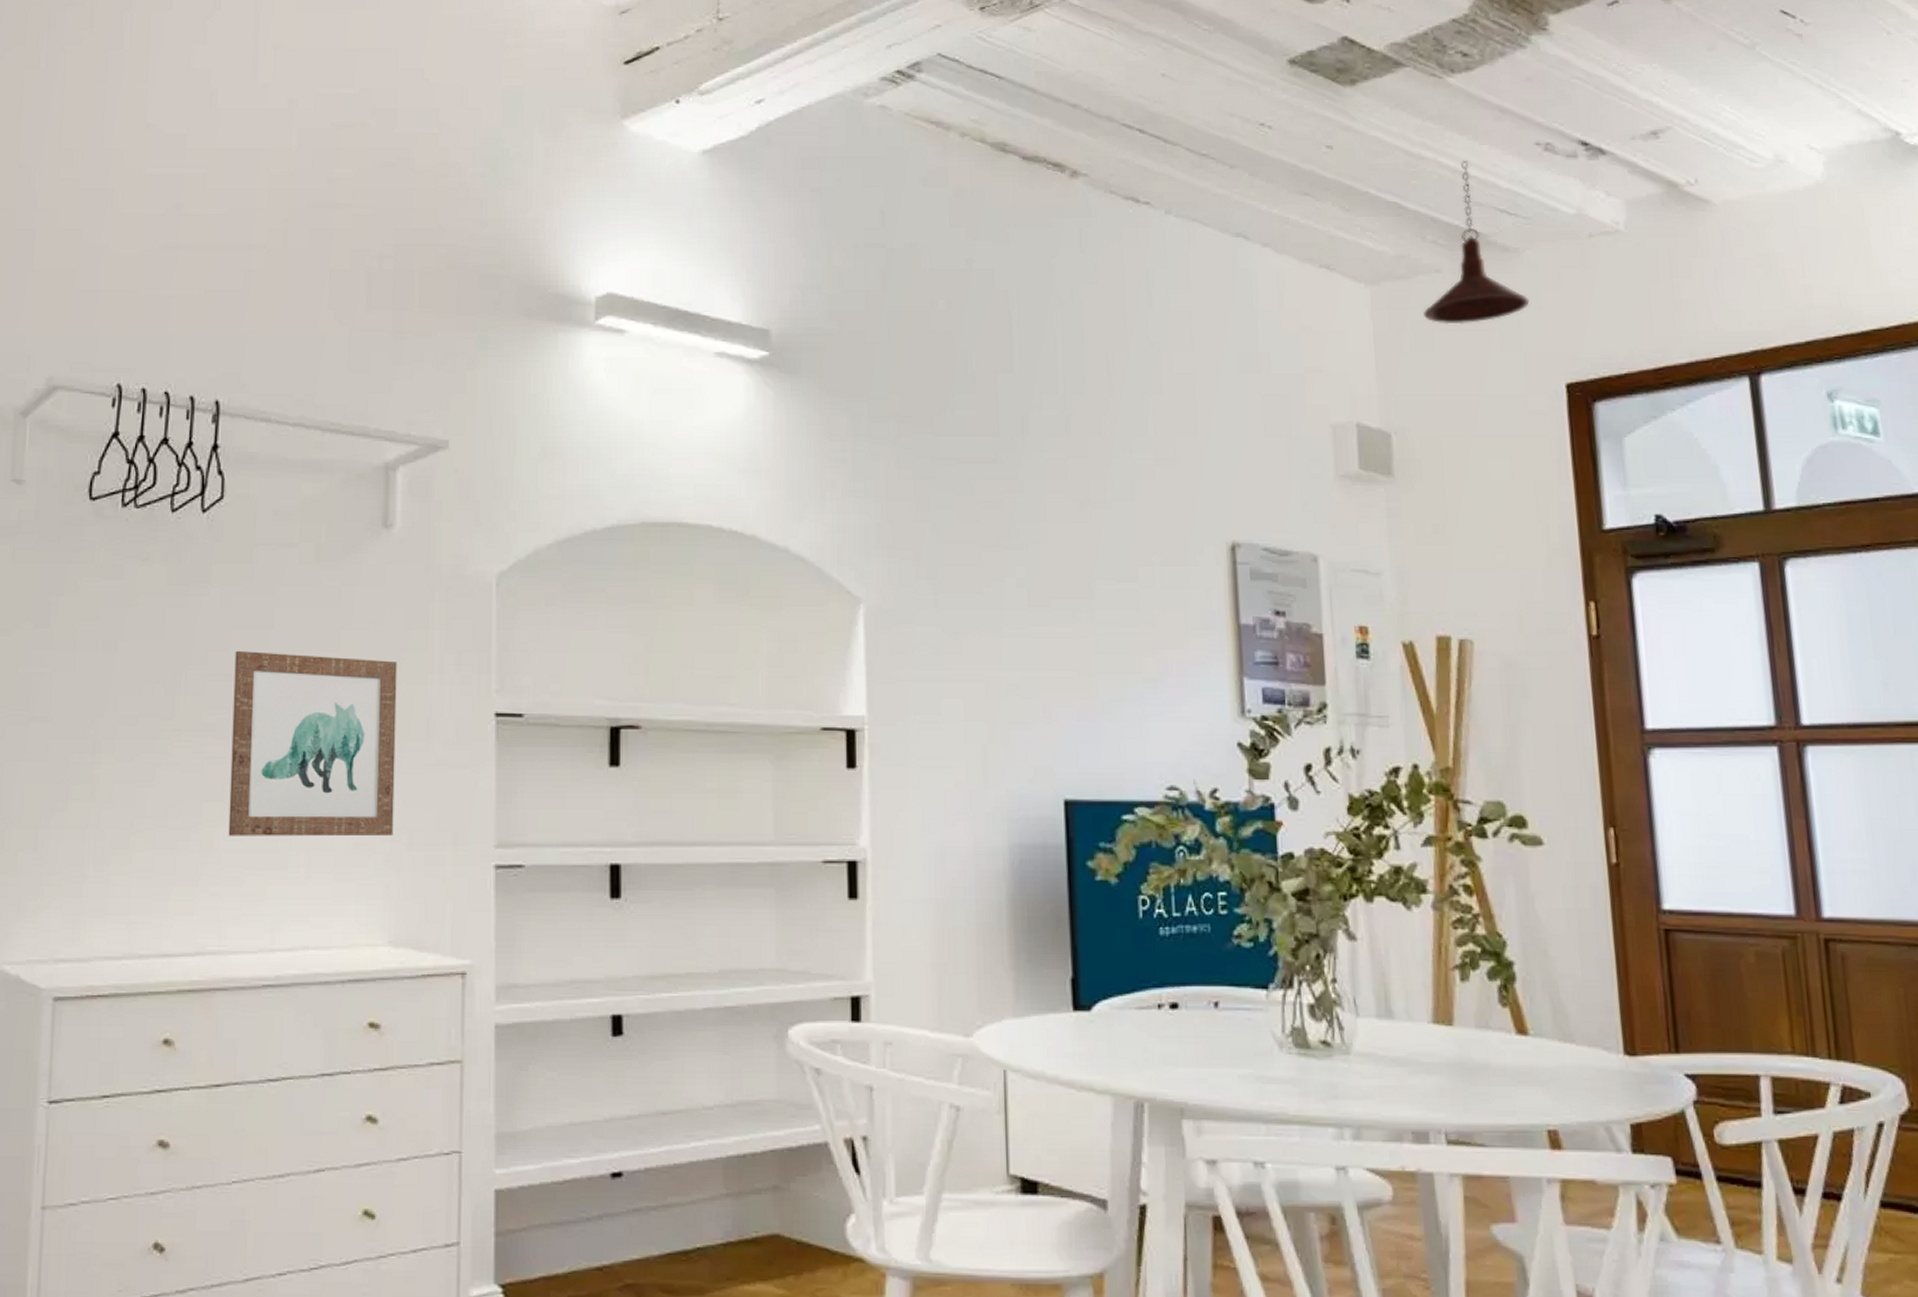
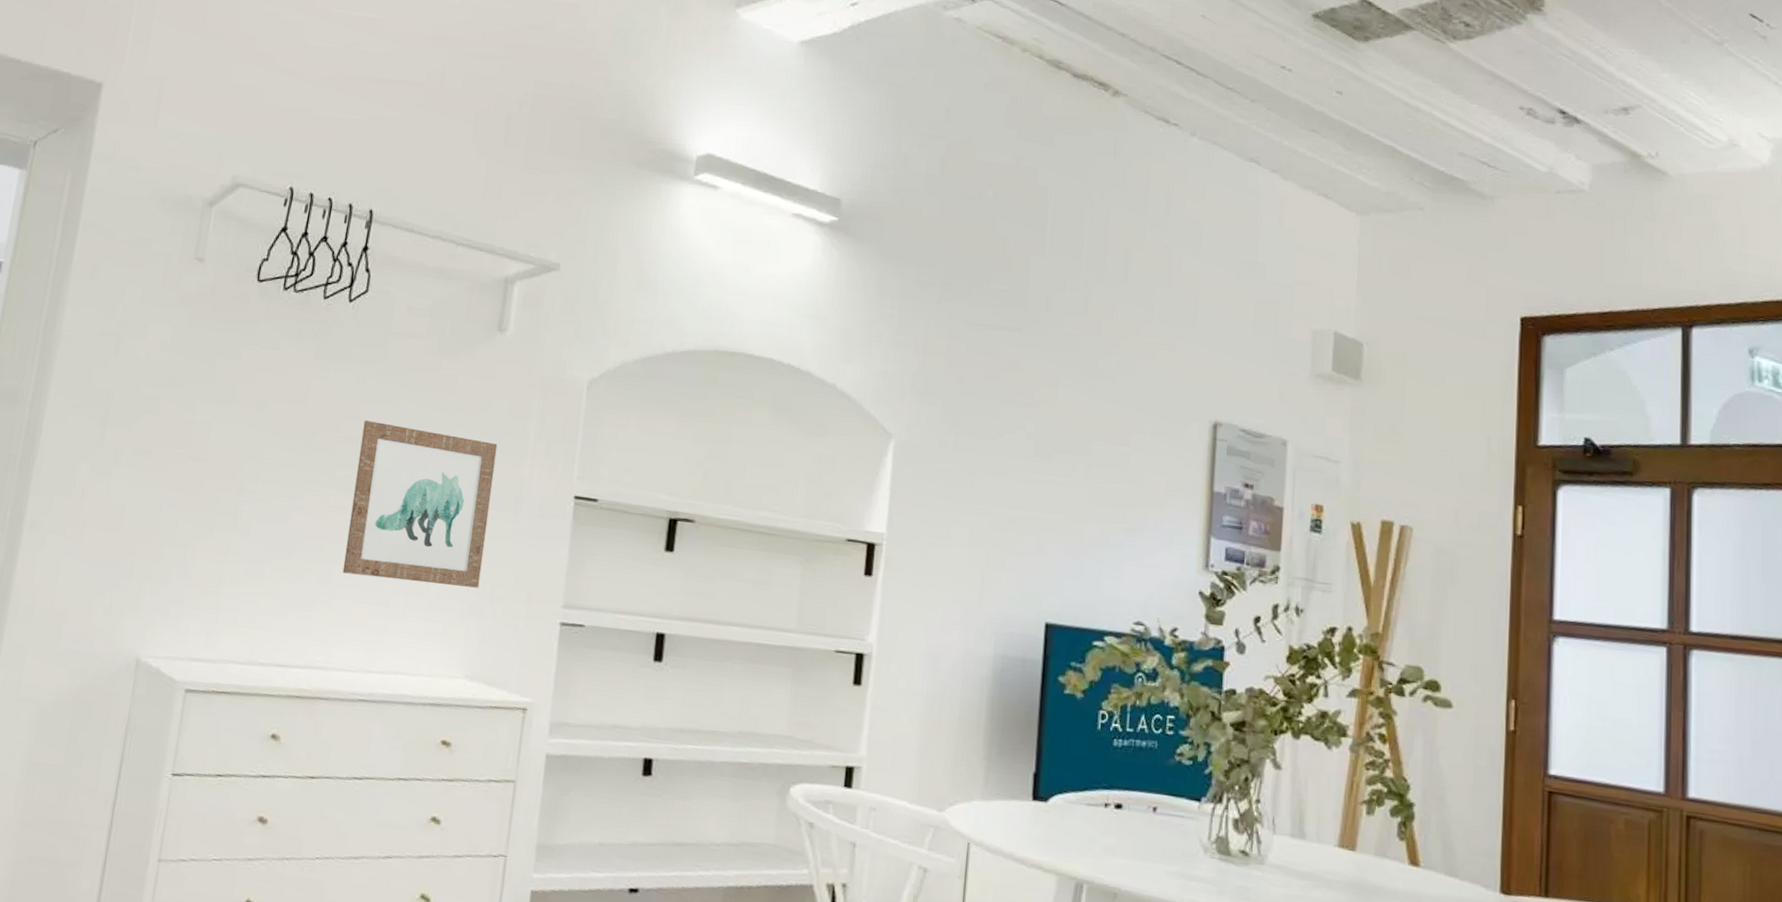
pendant light: present [1422,160,1530,324] -> none [1403,116,1498,257]

